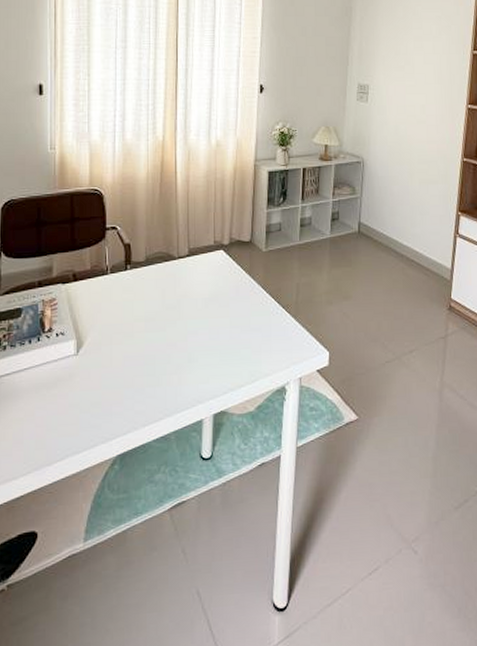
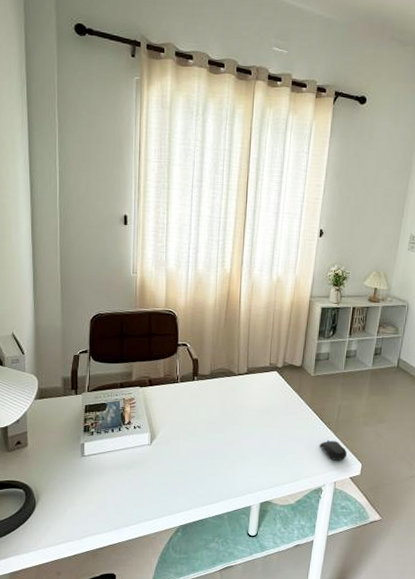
computer mouse: none [278,326,312,352] -> present [319,440,348,461]

